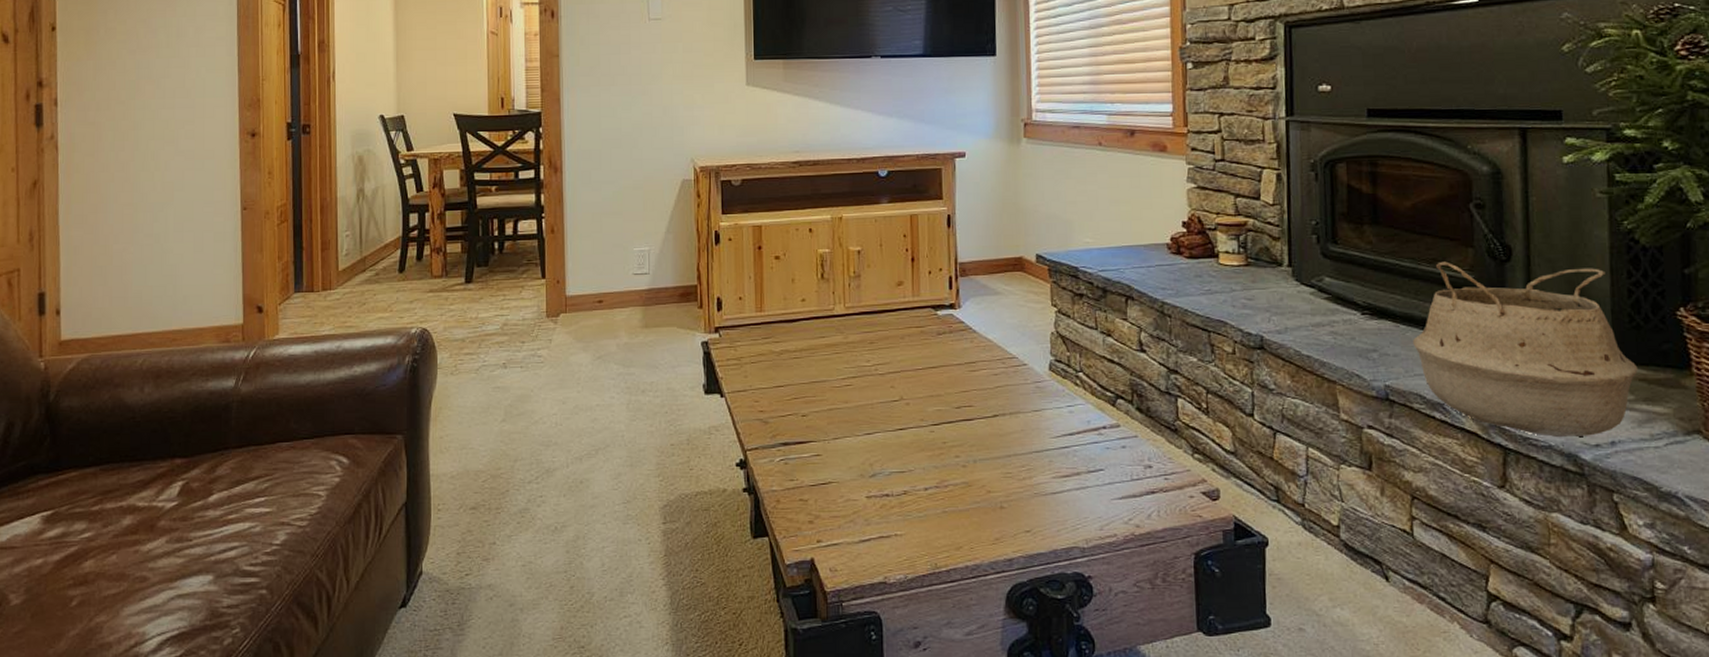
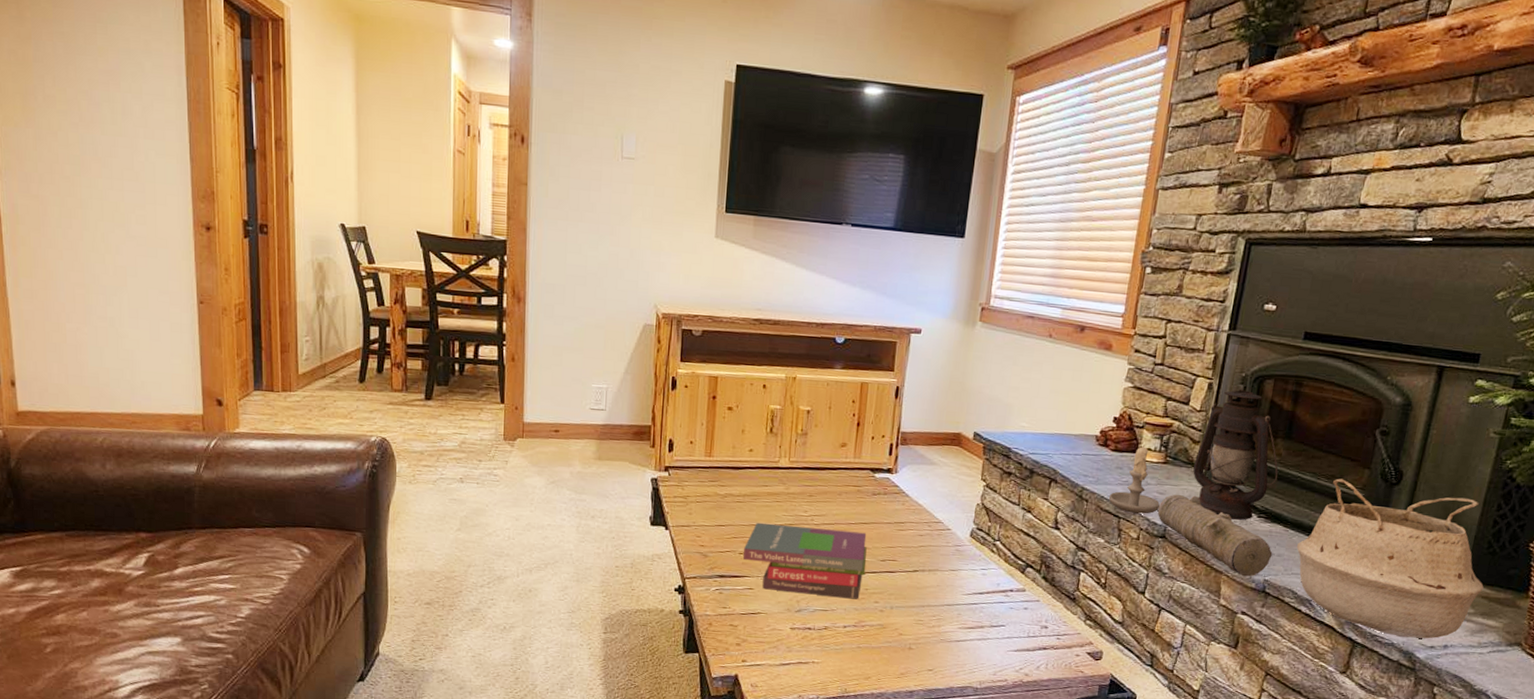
books: none [805,378,941,456] -> present [742,522,867,600]
candle: none [1193,247,1250,325] -> present [1108,444,1160,514]
decorative log: none [1249,297,1388,384] -> present [1157,494,1273,577]
lantern: none [1279,176,1374,320] -> present [1193,388,1278,520]

